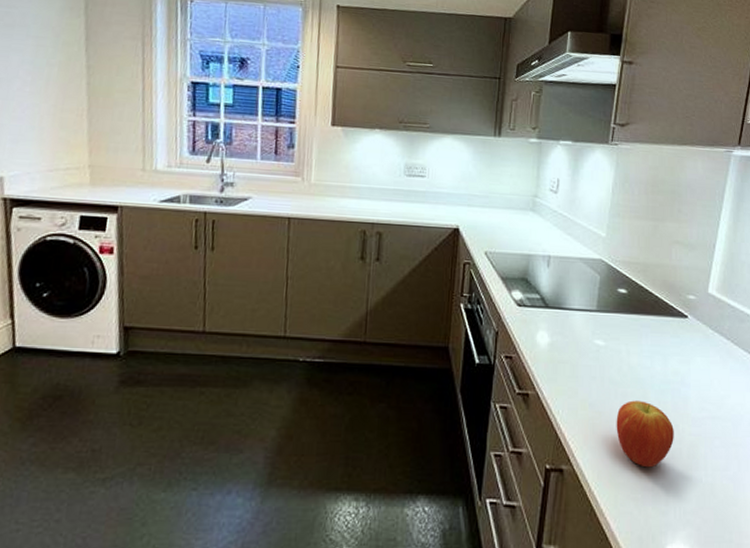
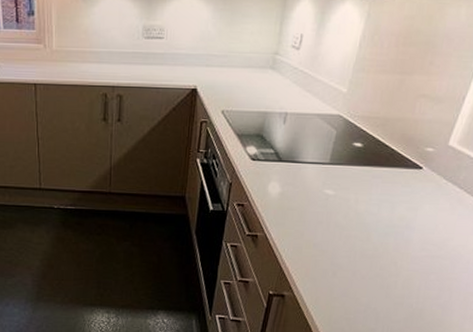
fruit: present [616,400,674,468] -> none [336,241,393,296]

